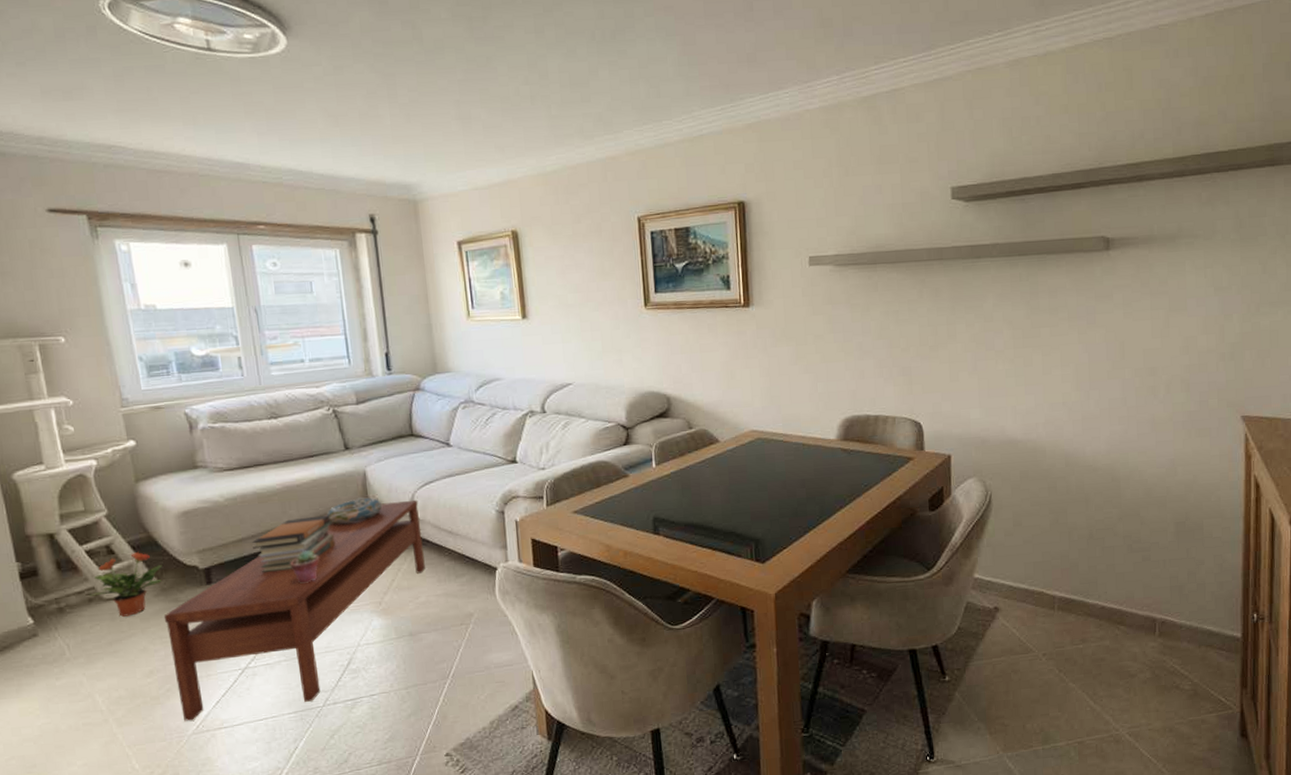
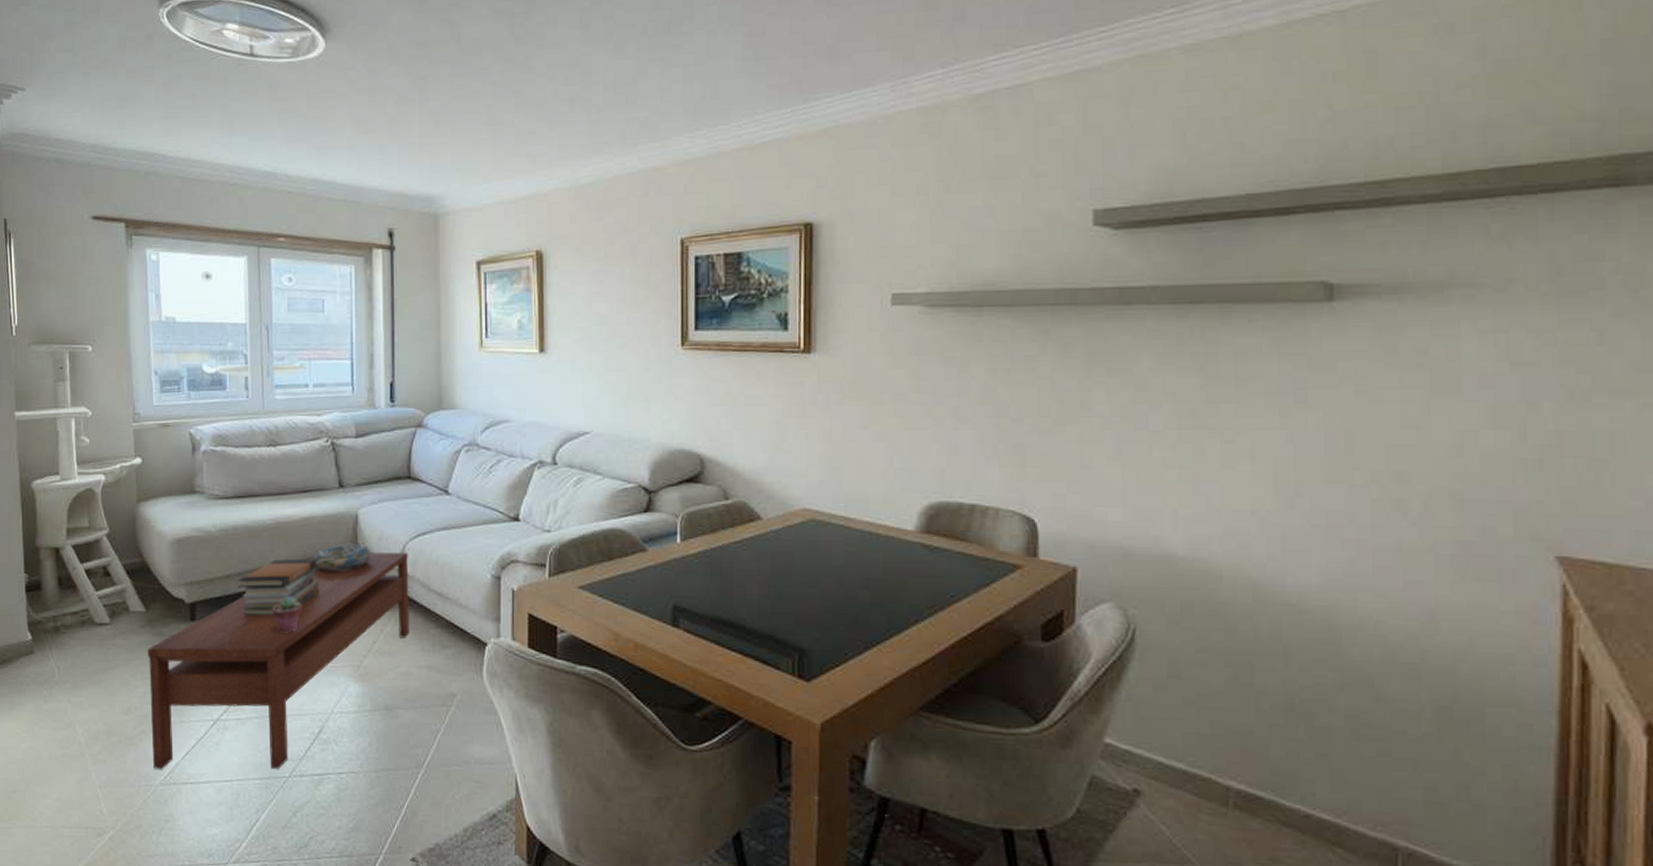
potted plant: present [89,551,162,617] -> none [83,576,152,645]

